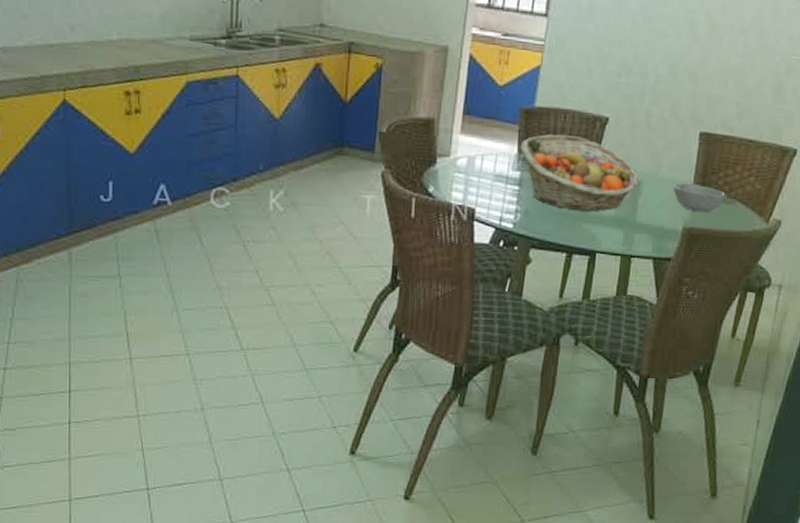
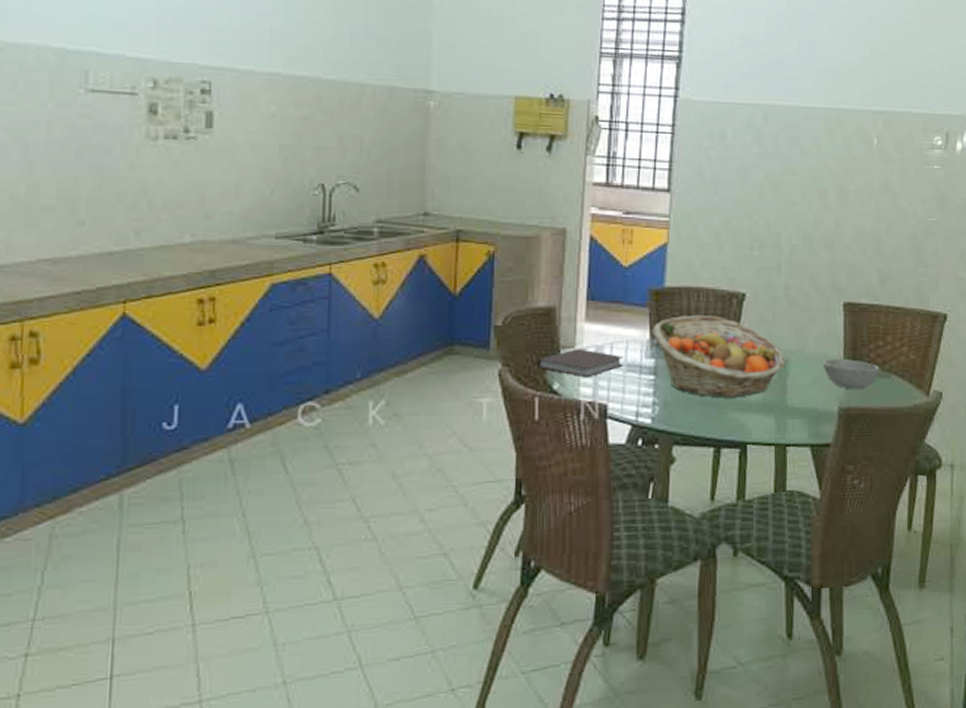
notebook: none [415,157,492,184] -> present [537,348,623,378]

